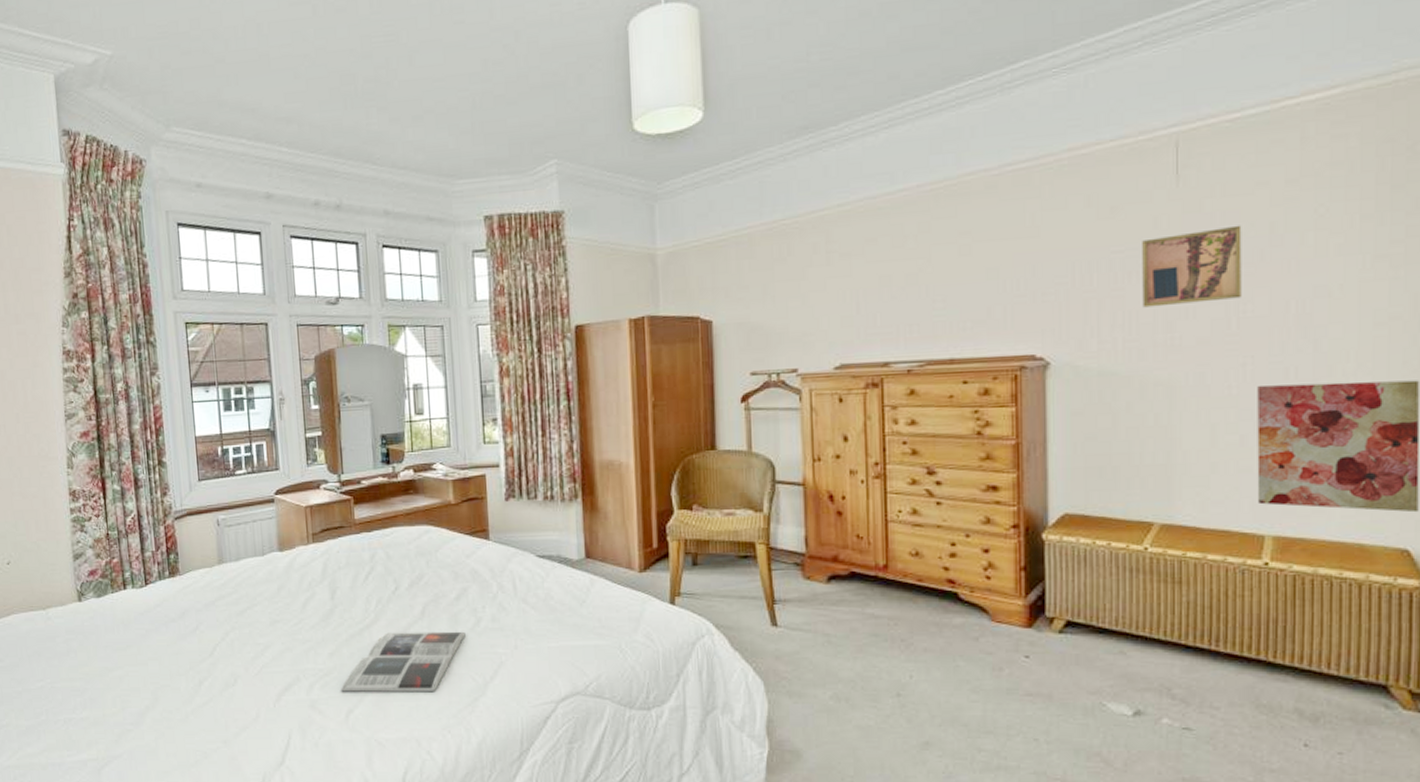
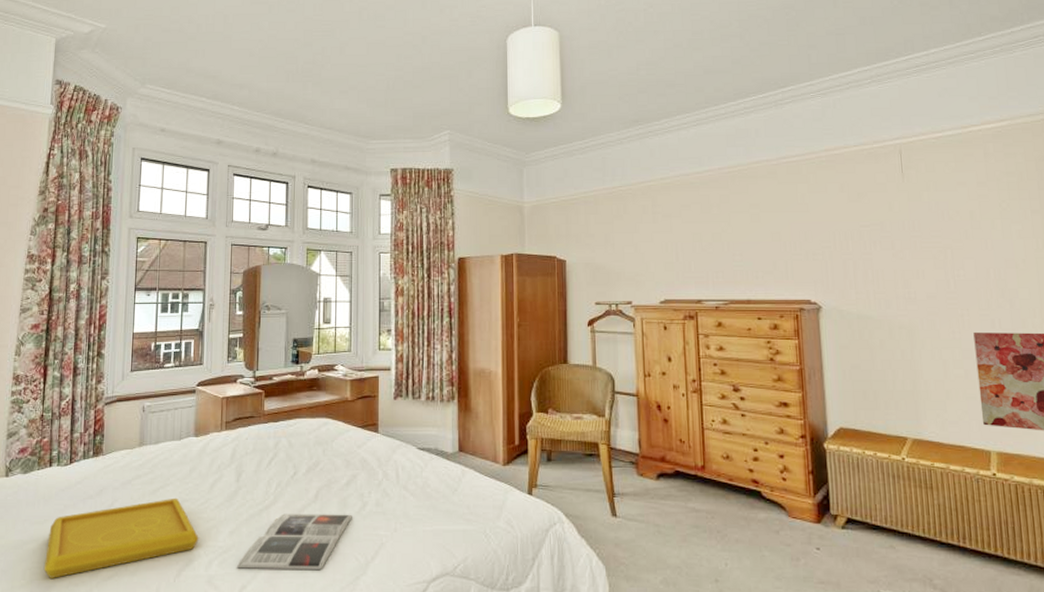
serving tray: none [133,618,296,706] -> present [44,497,199,578]
wall art: present [1142,225,1242,308] -> none [882,212,955,269]

